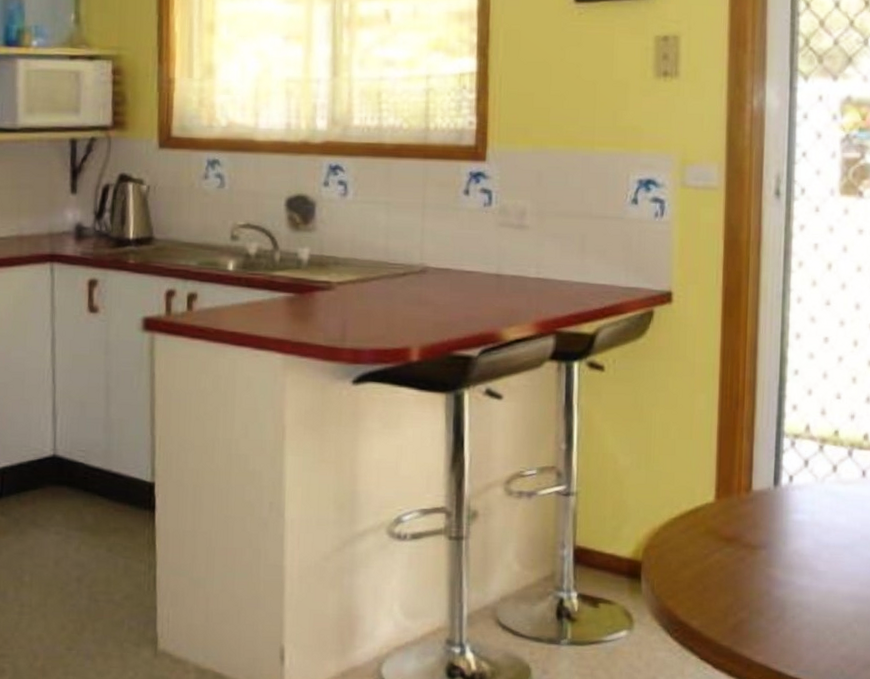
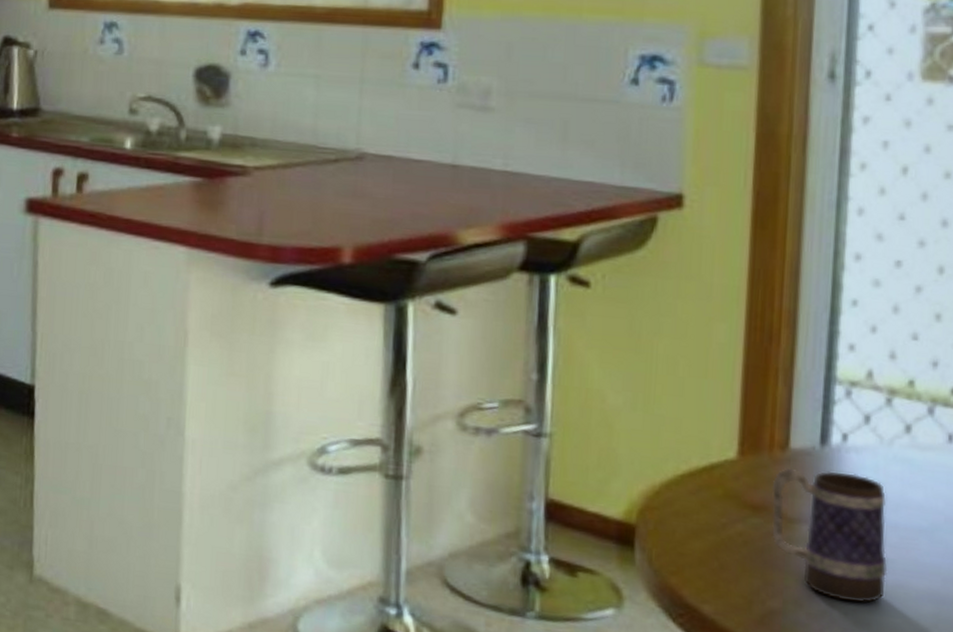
mug: none [740,506,822,608] -> present [771,467,888,603]

